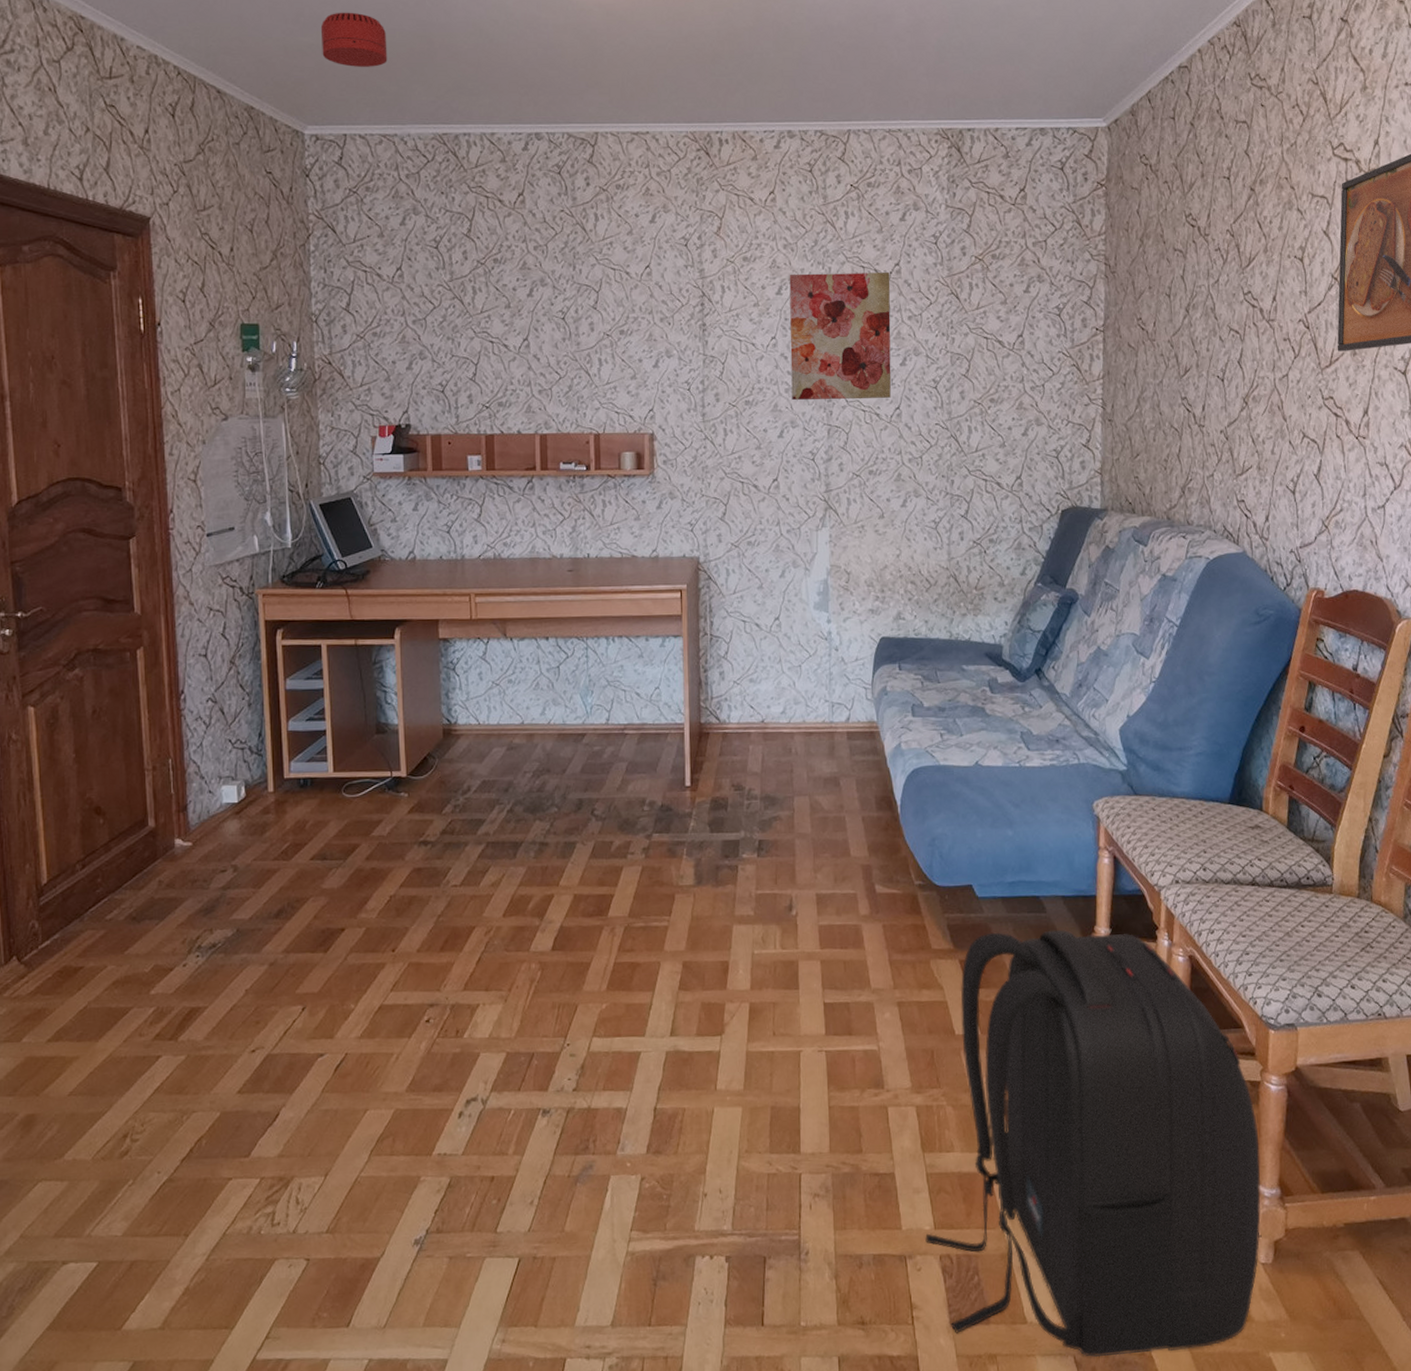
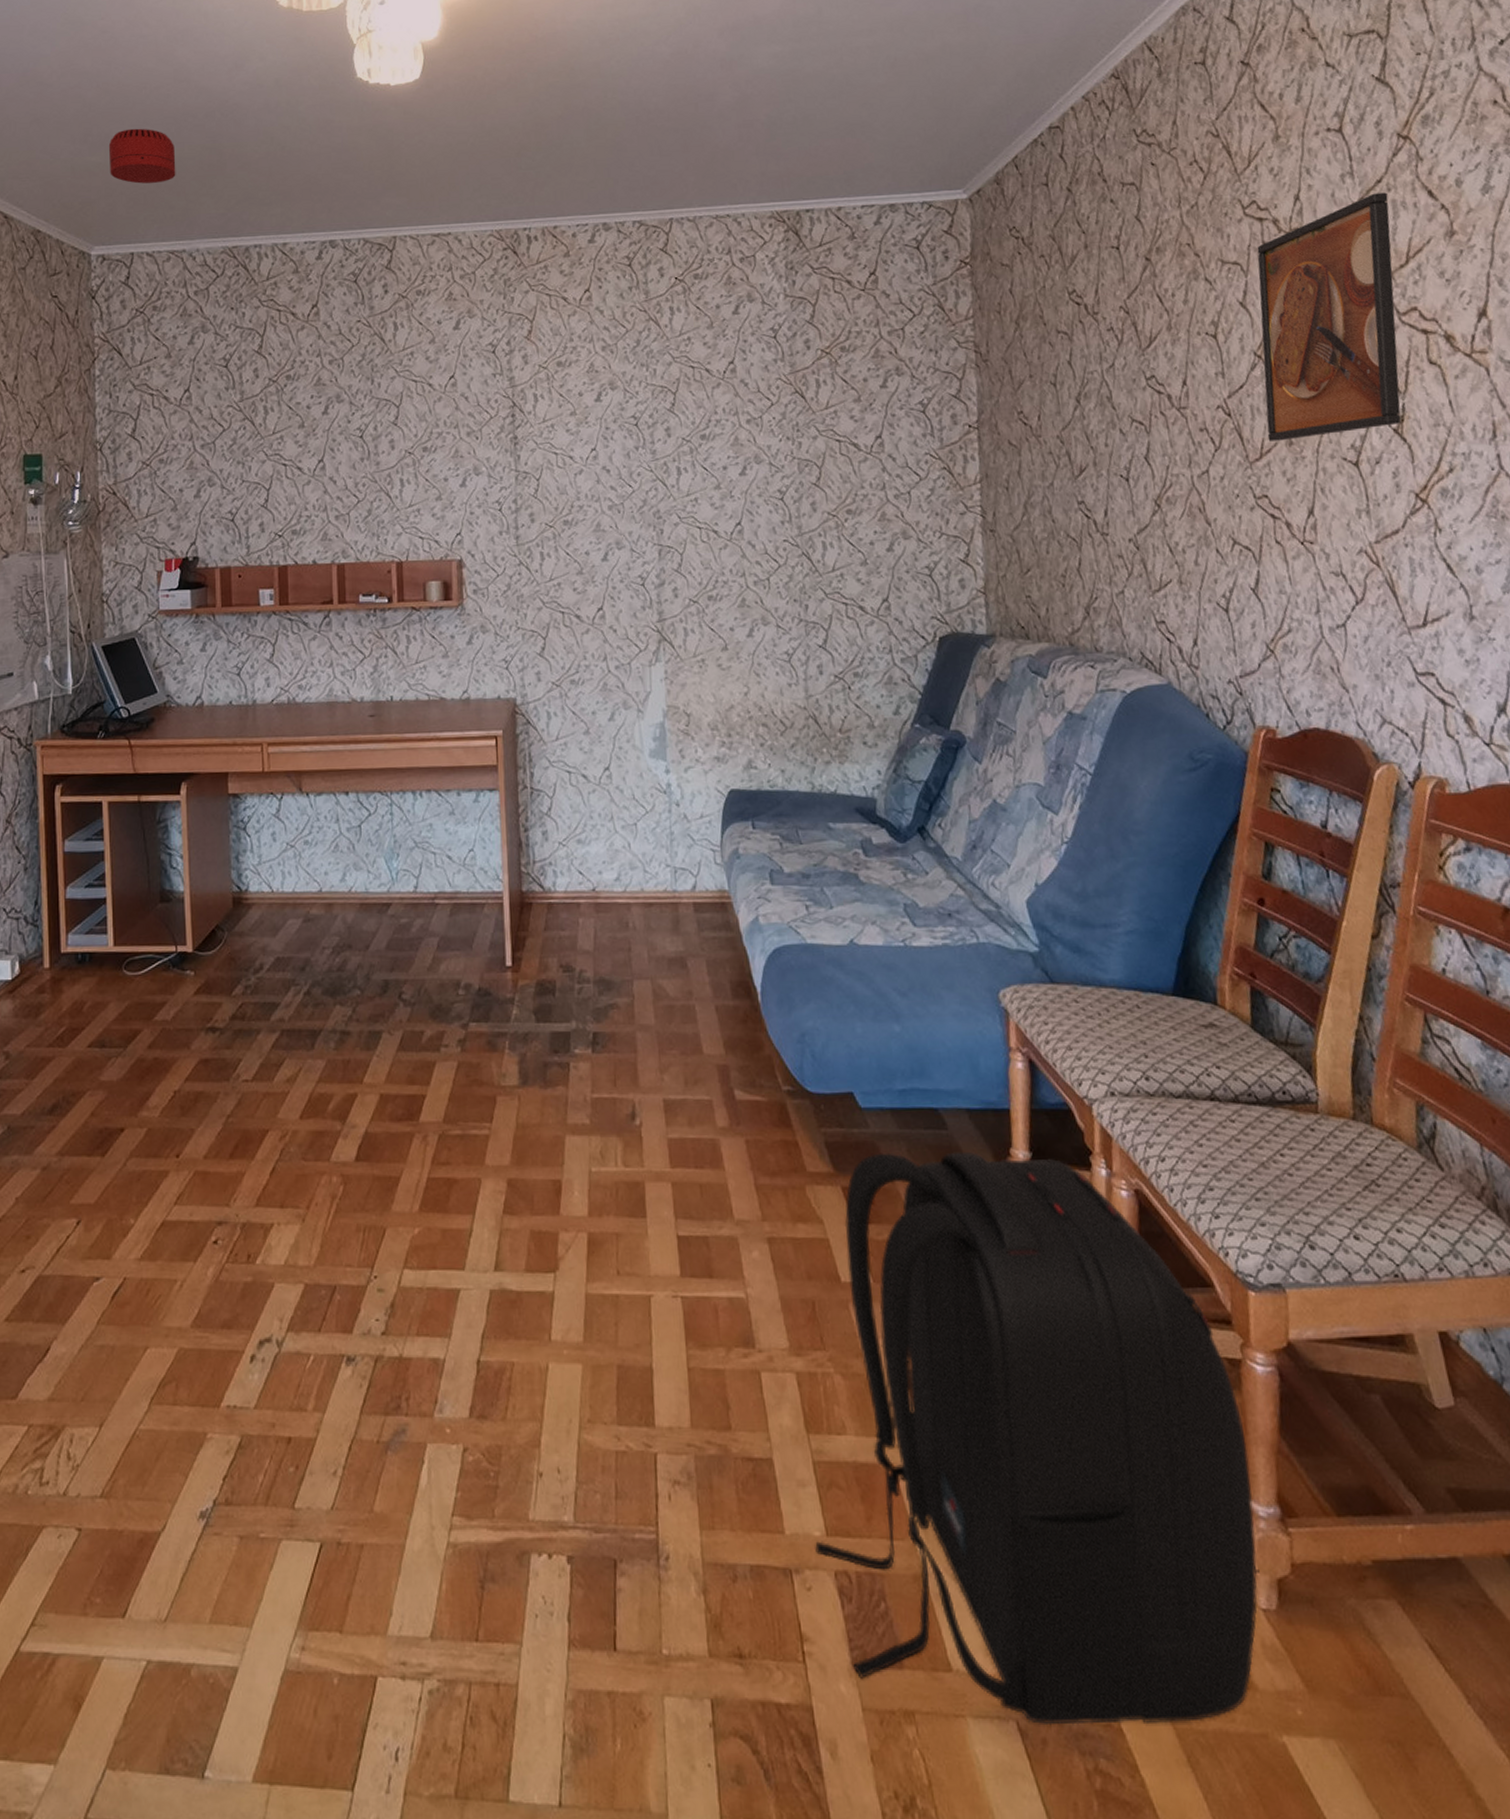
wall art: present [789,273,892,401] -> none [609,372,730,519]

